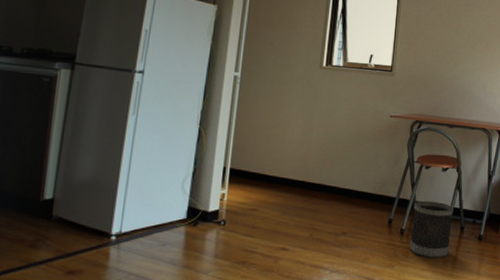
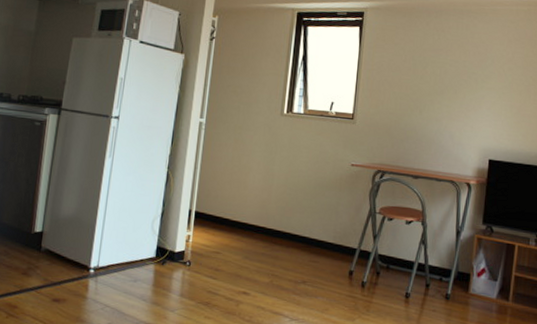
wastebasket: present [409,201,454,258] -> none [371,253,419,315]

